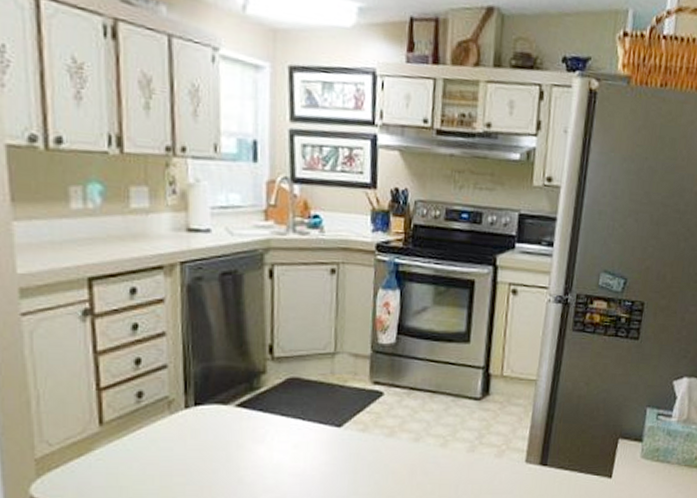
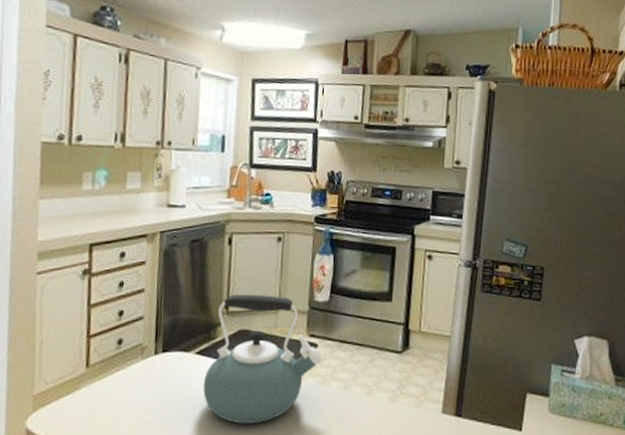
kettle: none [247,336,389,482] -> present [203,294,323,425]

